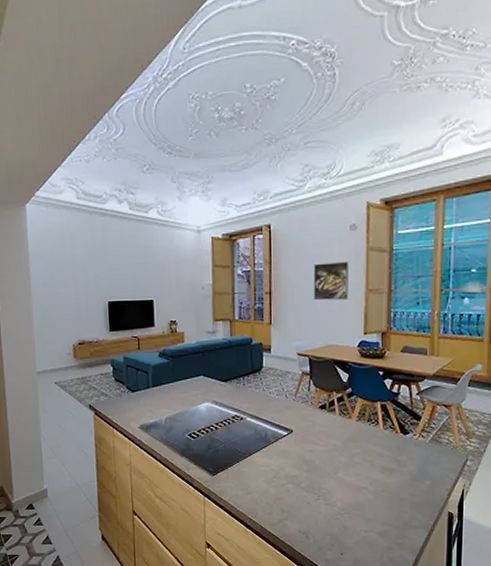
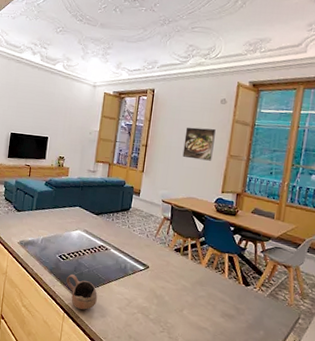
cup: none [201,453,239,490] -> present [66,274,98,310]

